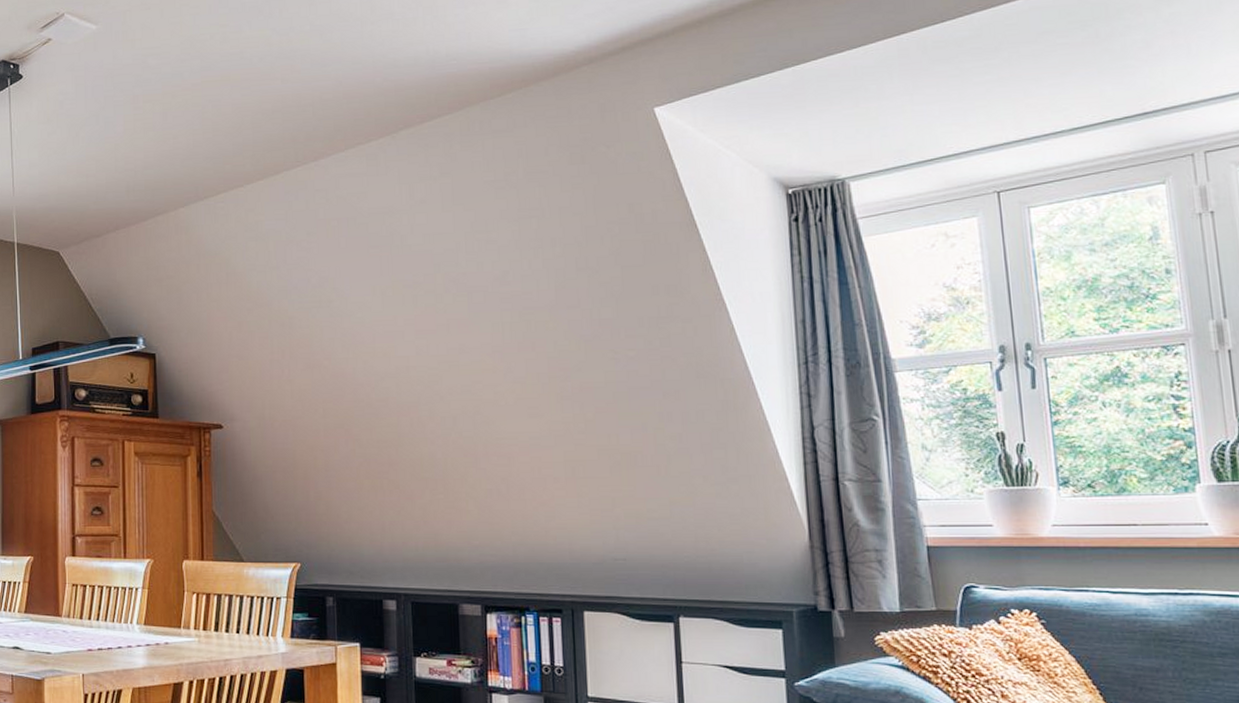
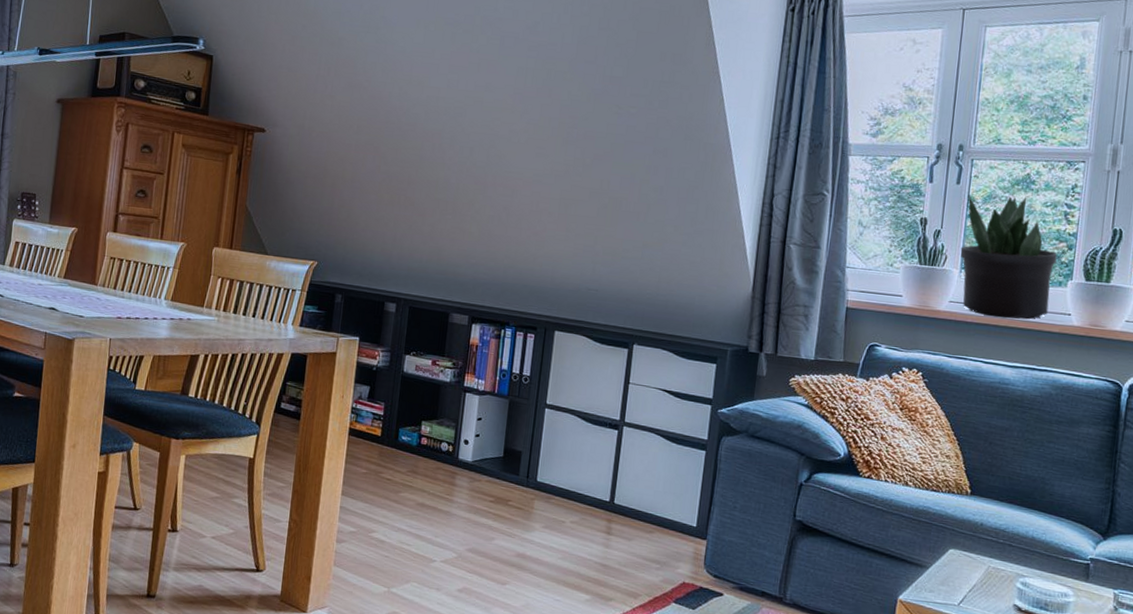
planter: none [1049,393,1178,538] -> present [960,195,1057,319]

